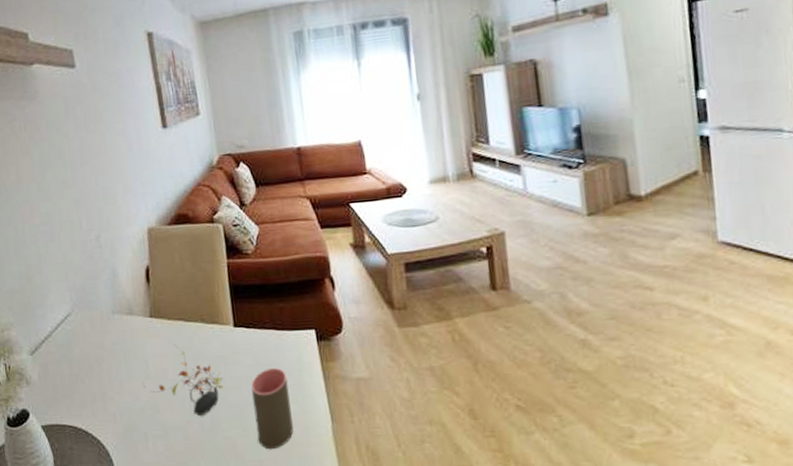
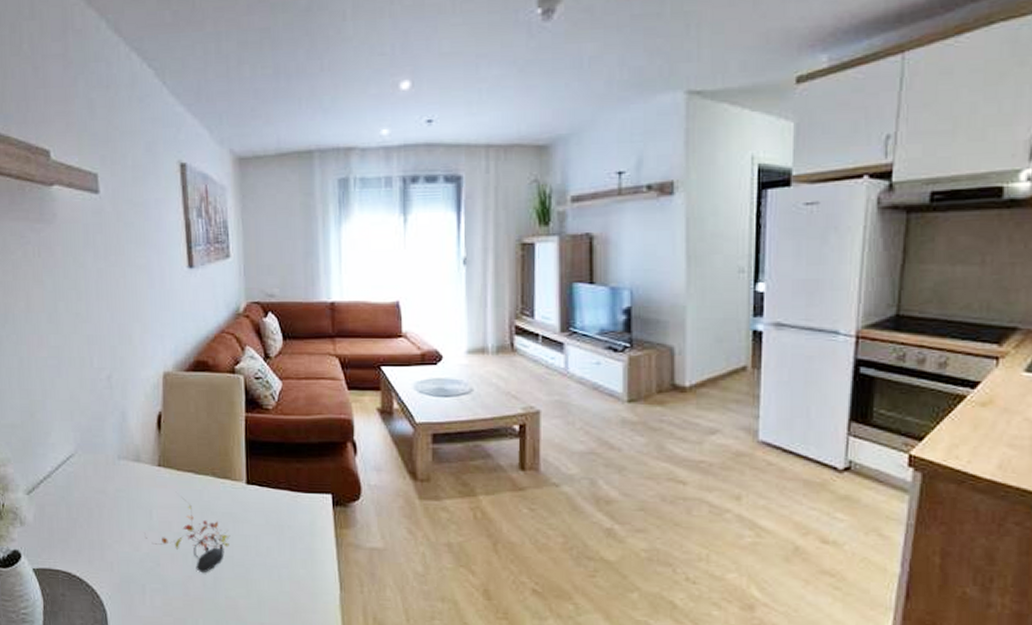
cup: present [251,368,294,450] -> none [259,530,299,614]

